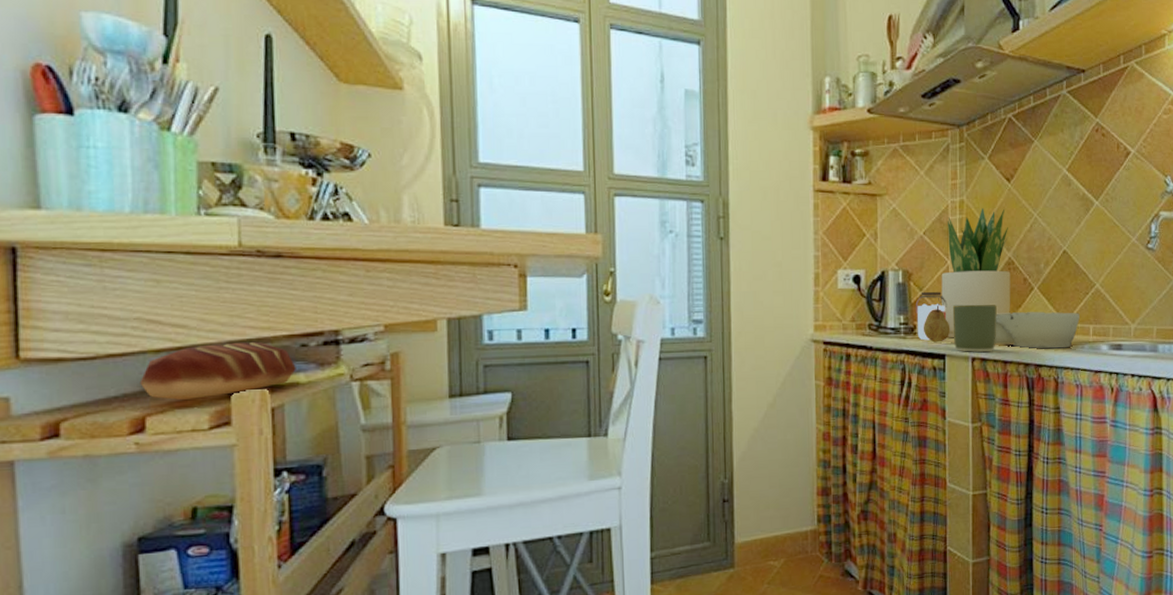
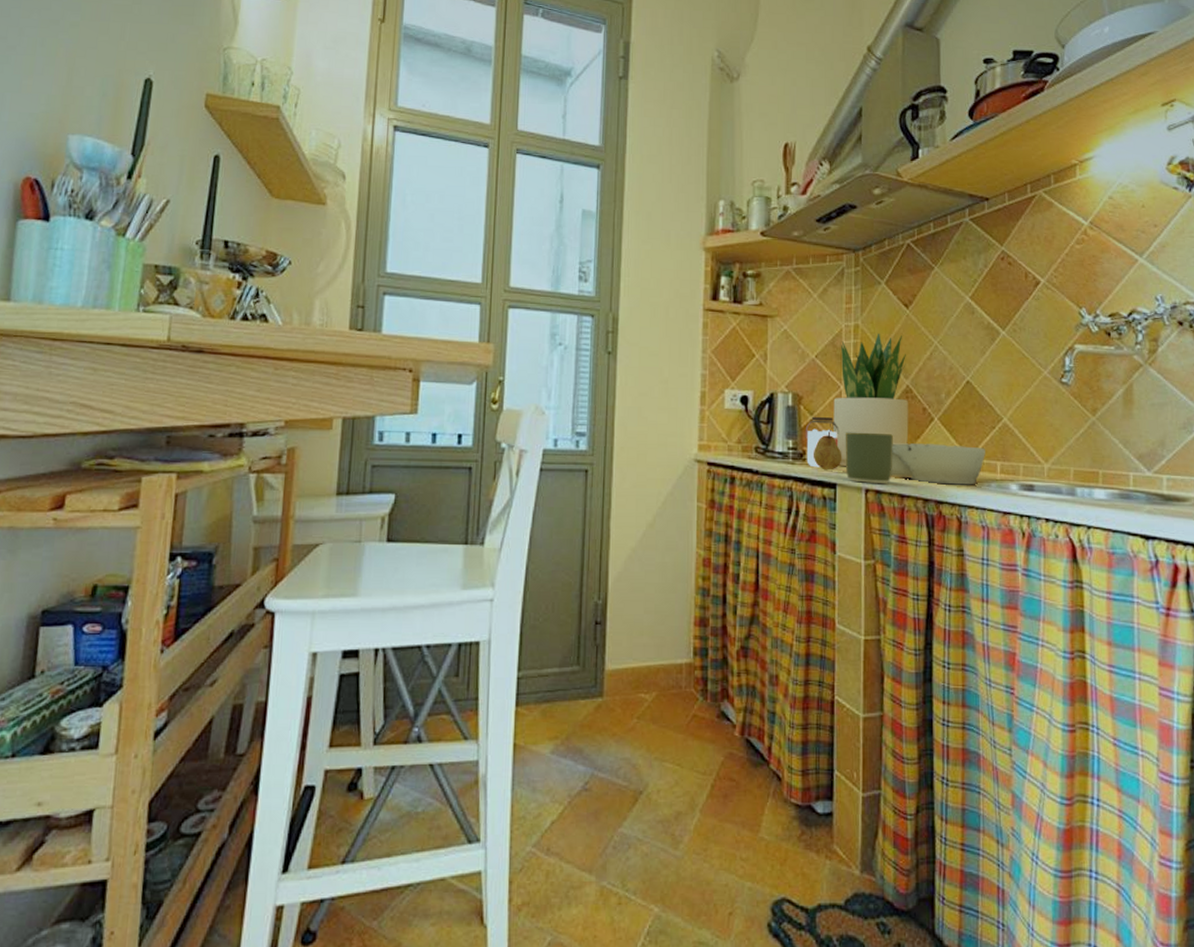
bread loaf: present [139,341,296,400] -> none [66,429,202,481]

